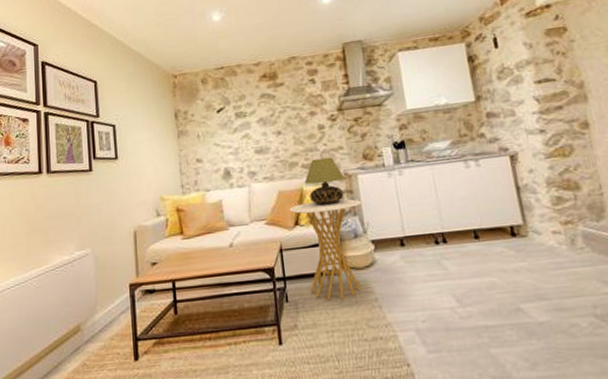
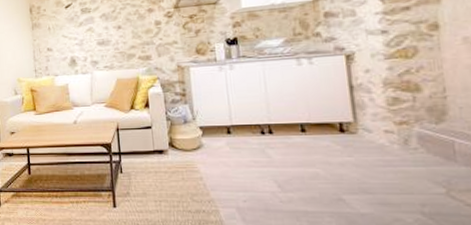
side table: present [289,198,361,300] -> none [126,88,192,175]
table lamp: present [304,157,345,205] -> none [140,50,178,93]

